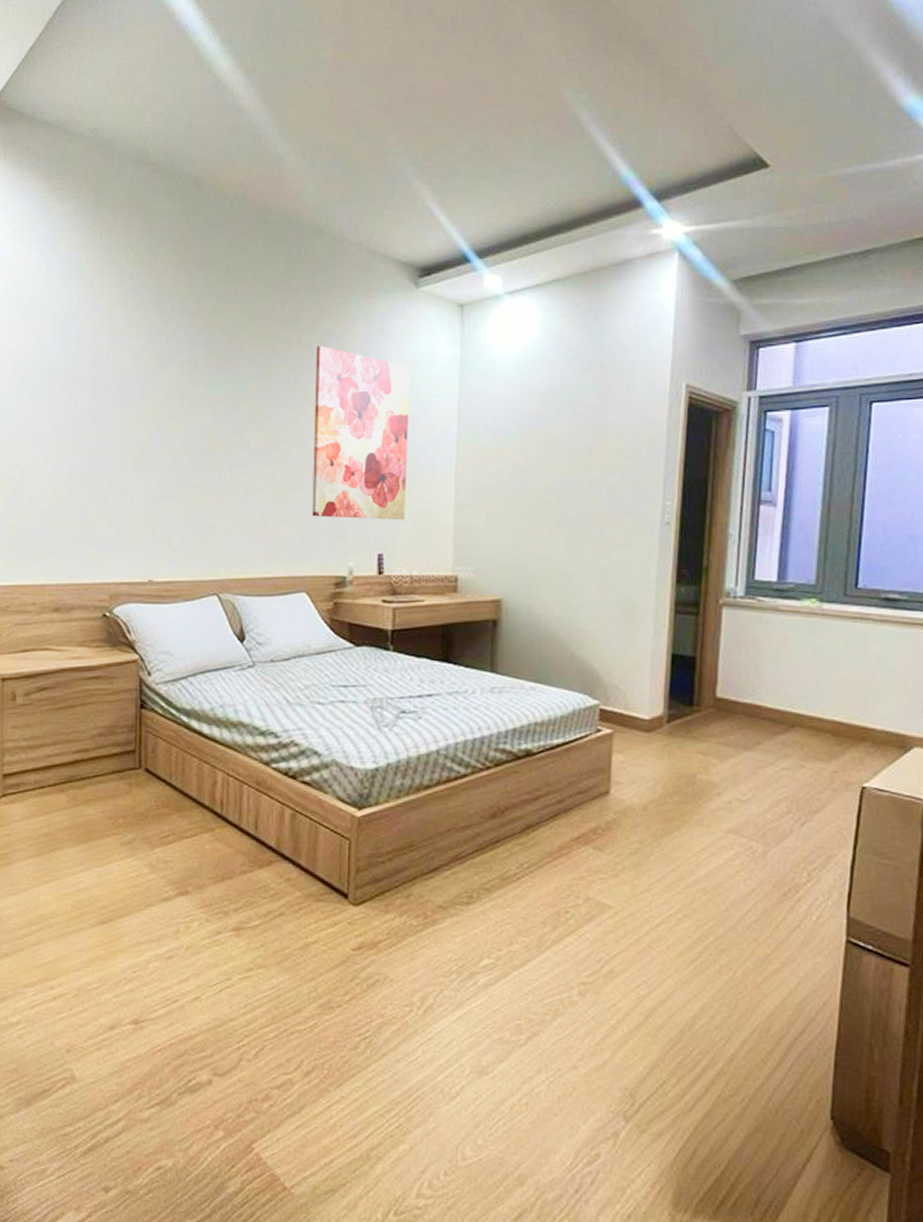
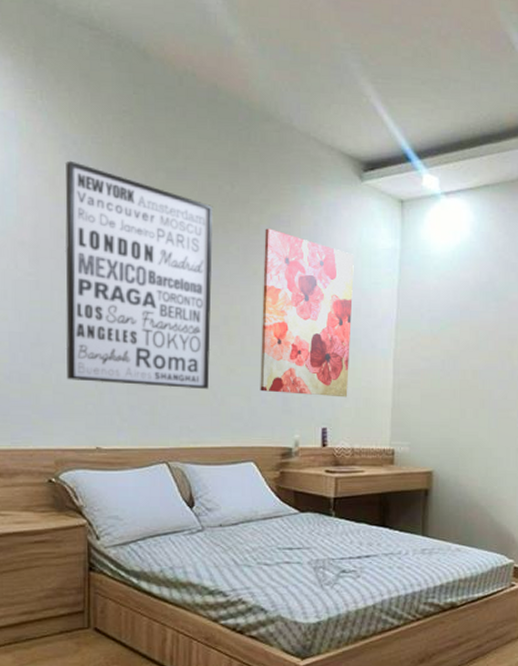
wall art: none [120,294,264,517] -> present [65,160,214,390]

